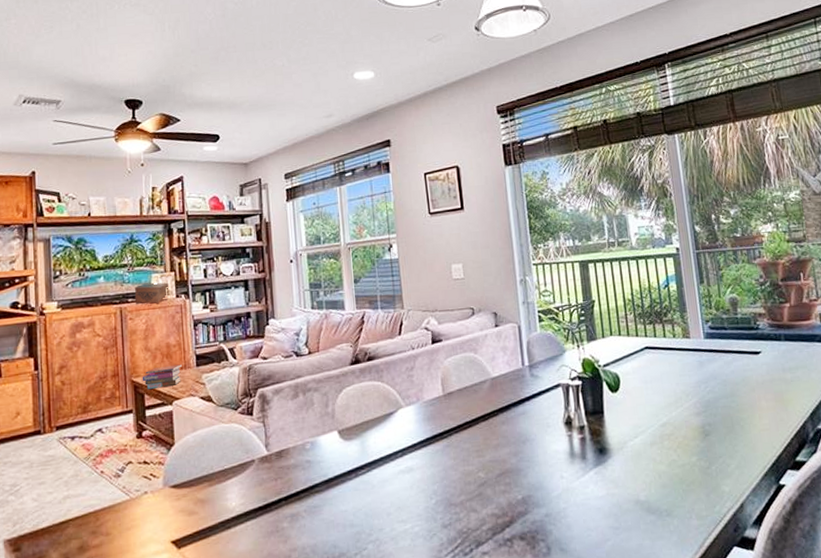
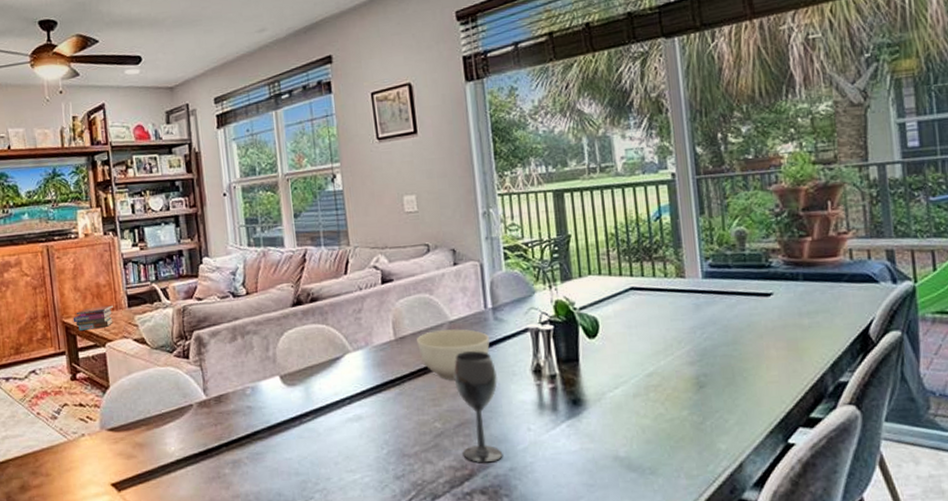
decorative box: present [135,282,169,306] -> none [60,219,96,243]
bowl: none [462,385,527,433] -> present [416,329,490,380]
wine glass: none [495,405,539,510] -> present [453,351,503,463]

